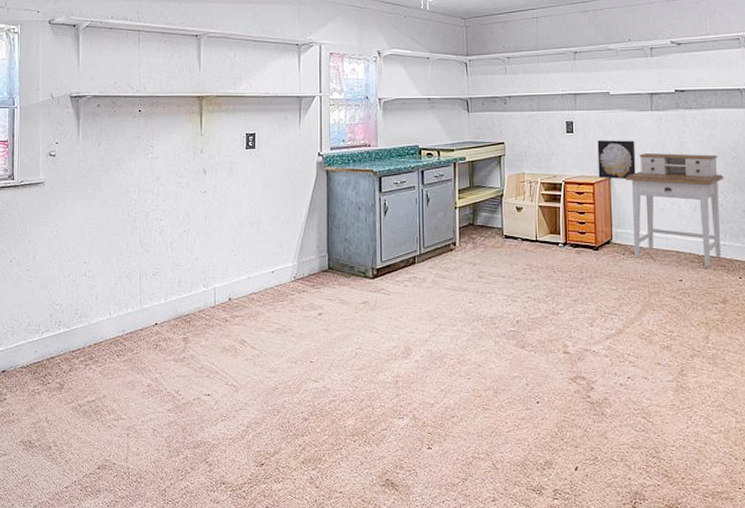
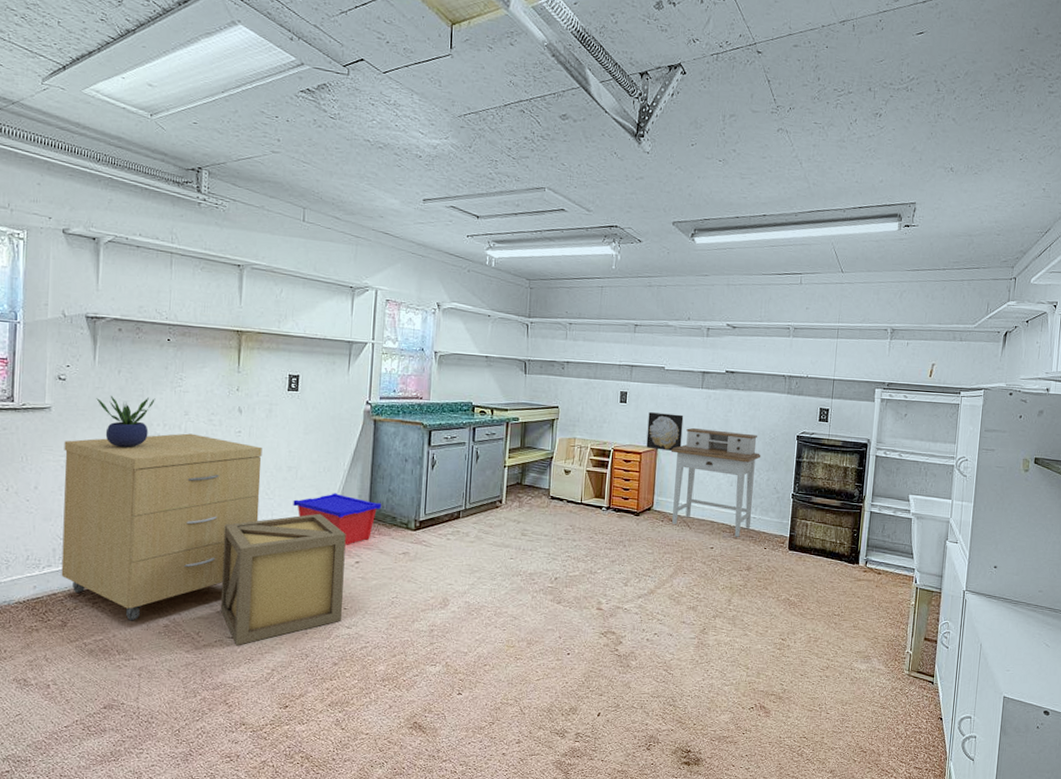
storage cabinet: none [56,197,226,382] -> present [61,433,262,621]
potted plant: none [81,165,131,215] -> present [96,395,155,448]
wooden crate: none [196,266,310,404] -> present [220,513,346,646]
storage bin: none [257,246,340,297] -> present [293,493,382,545]

